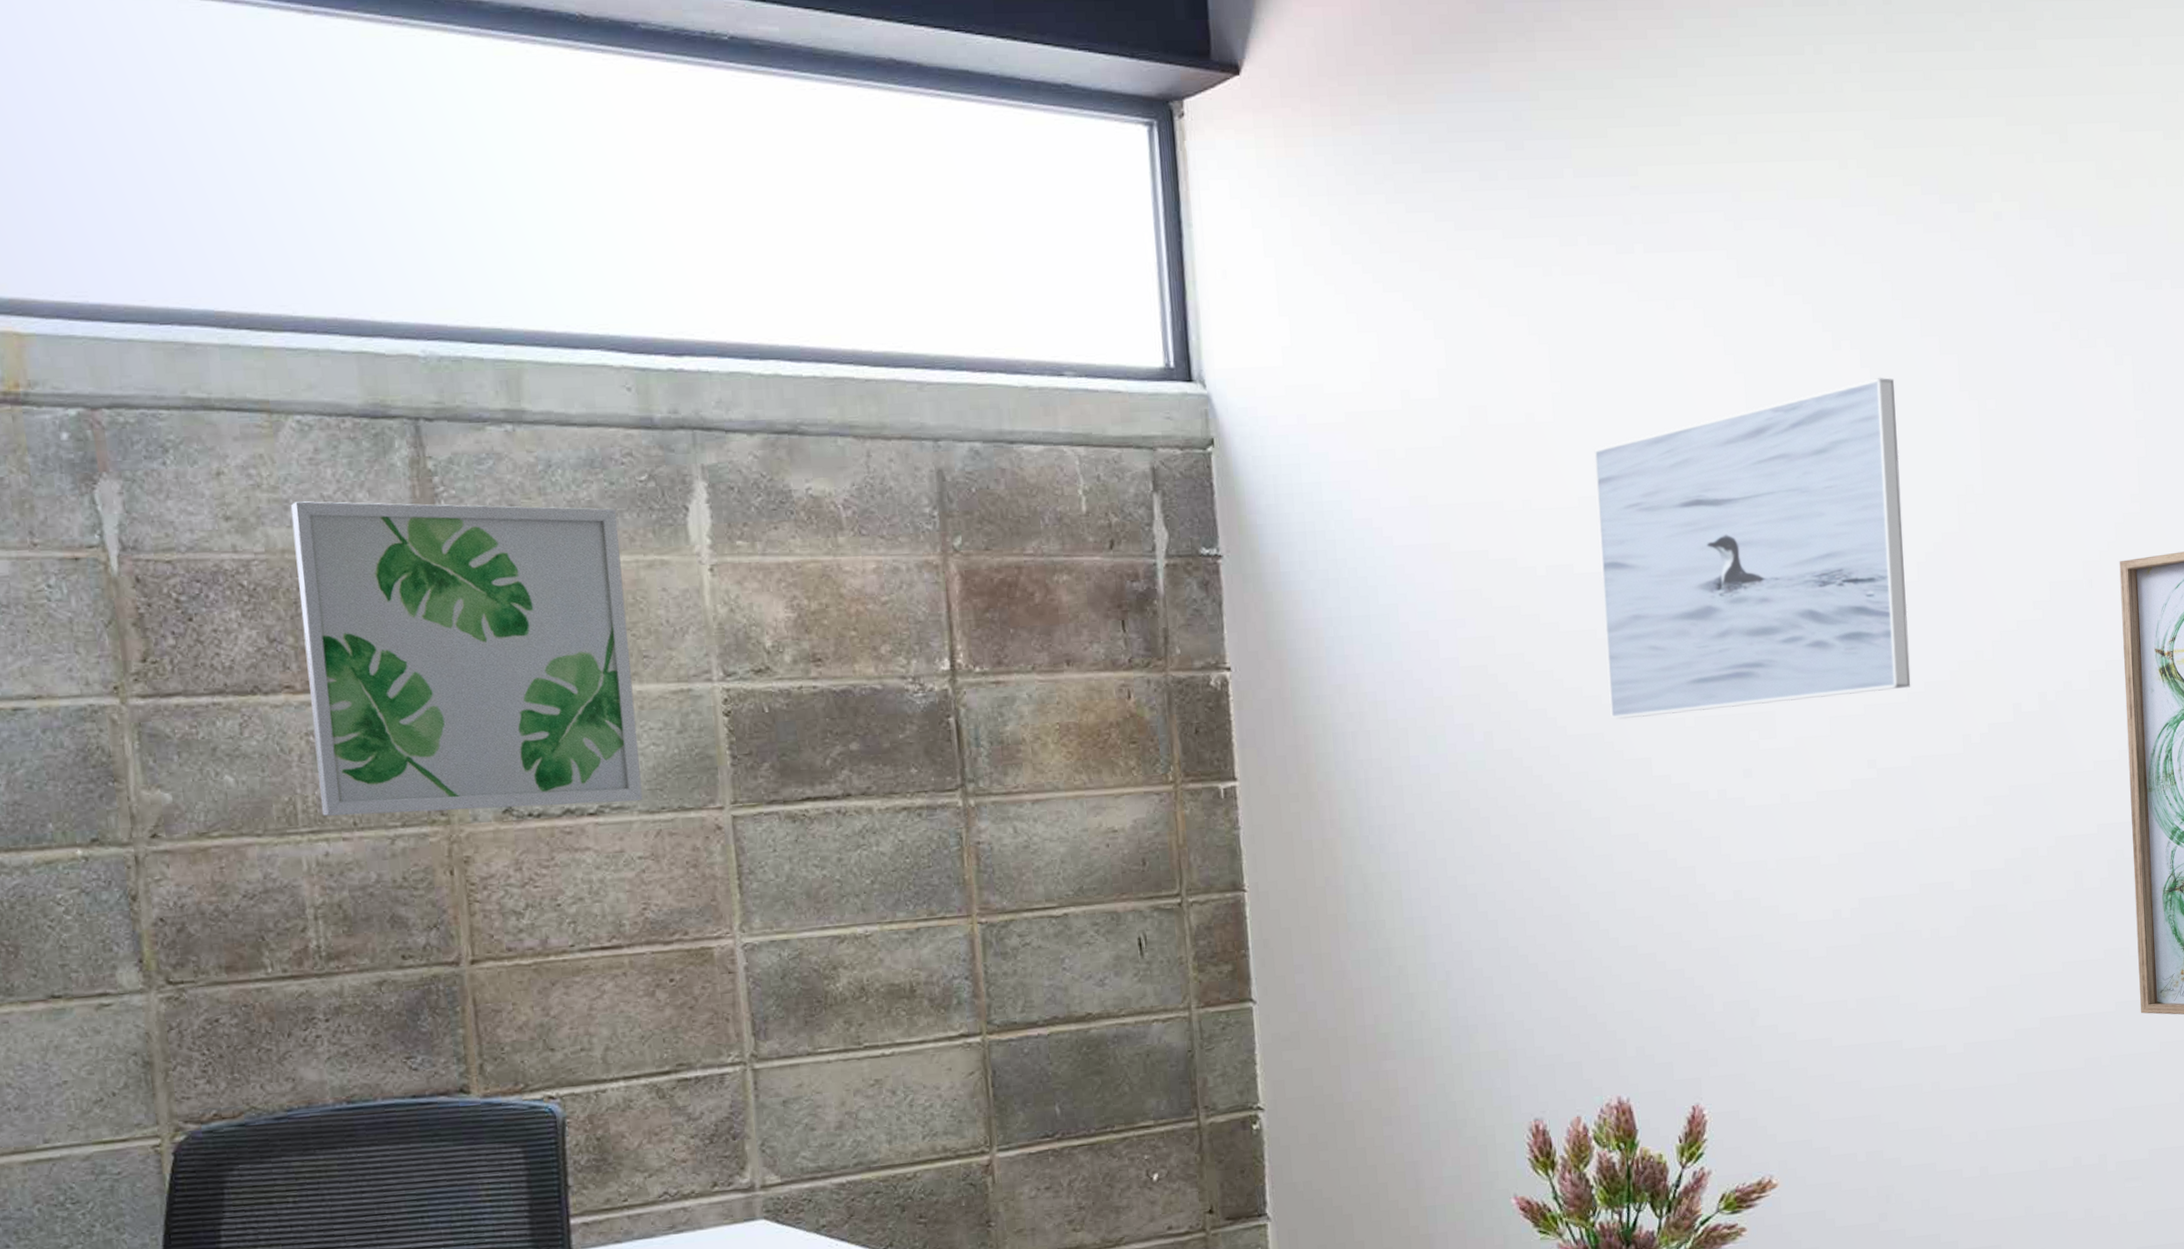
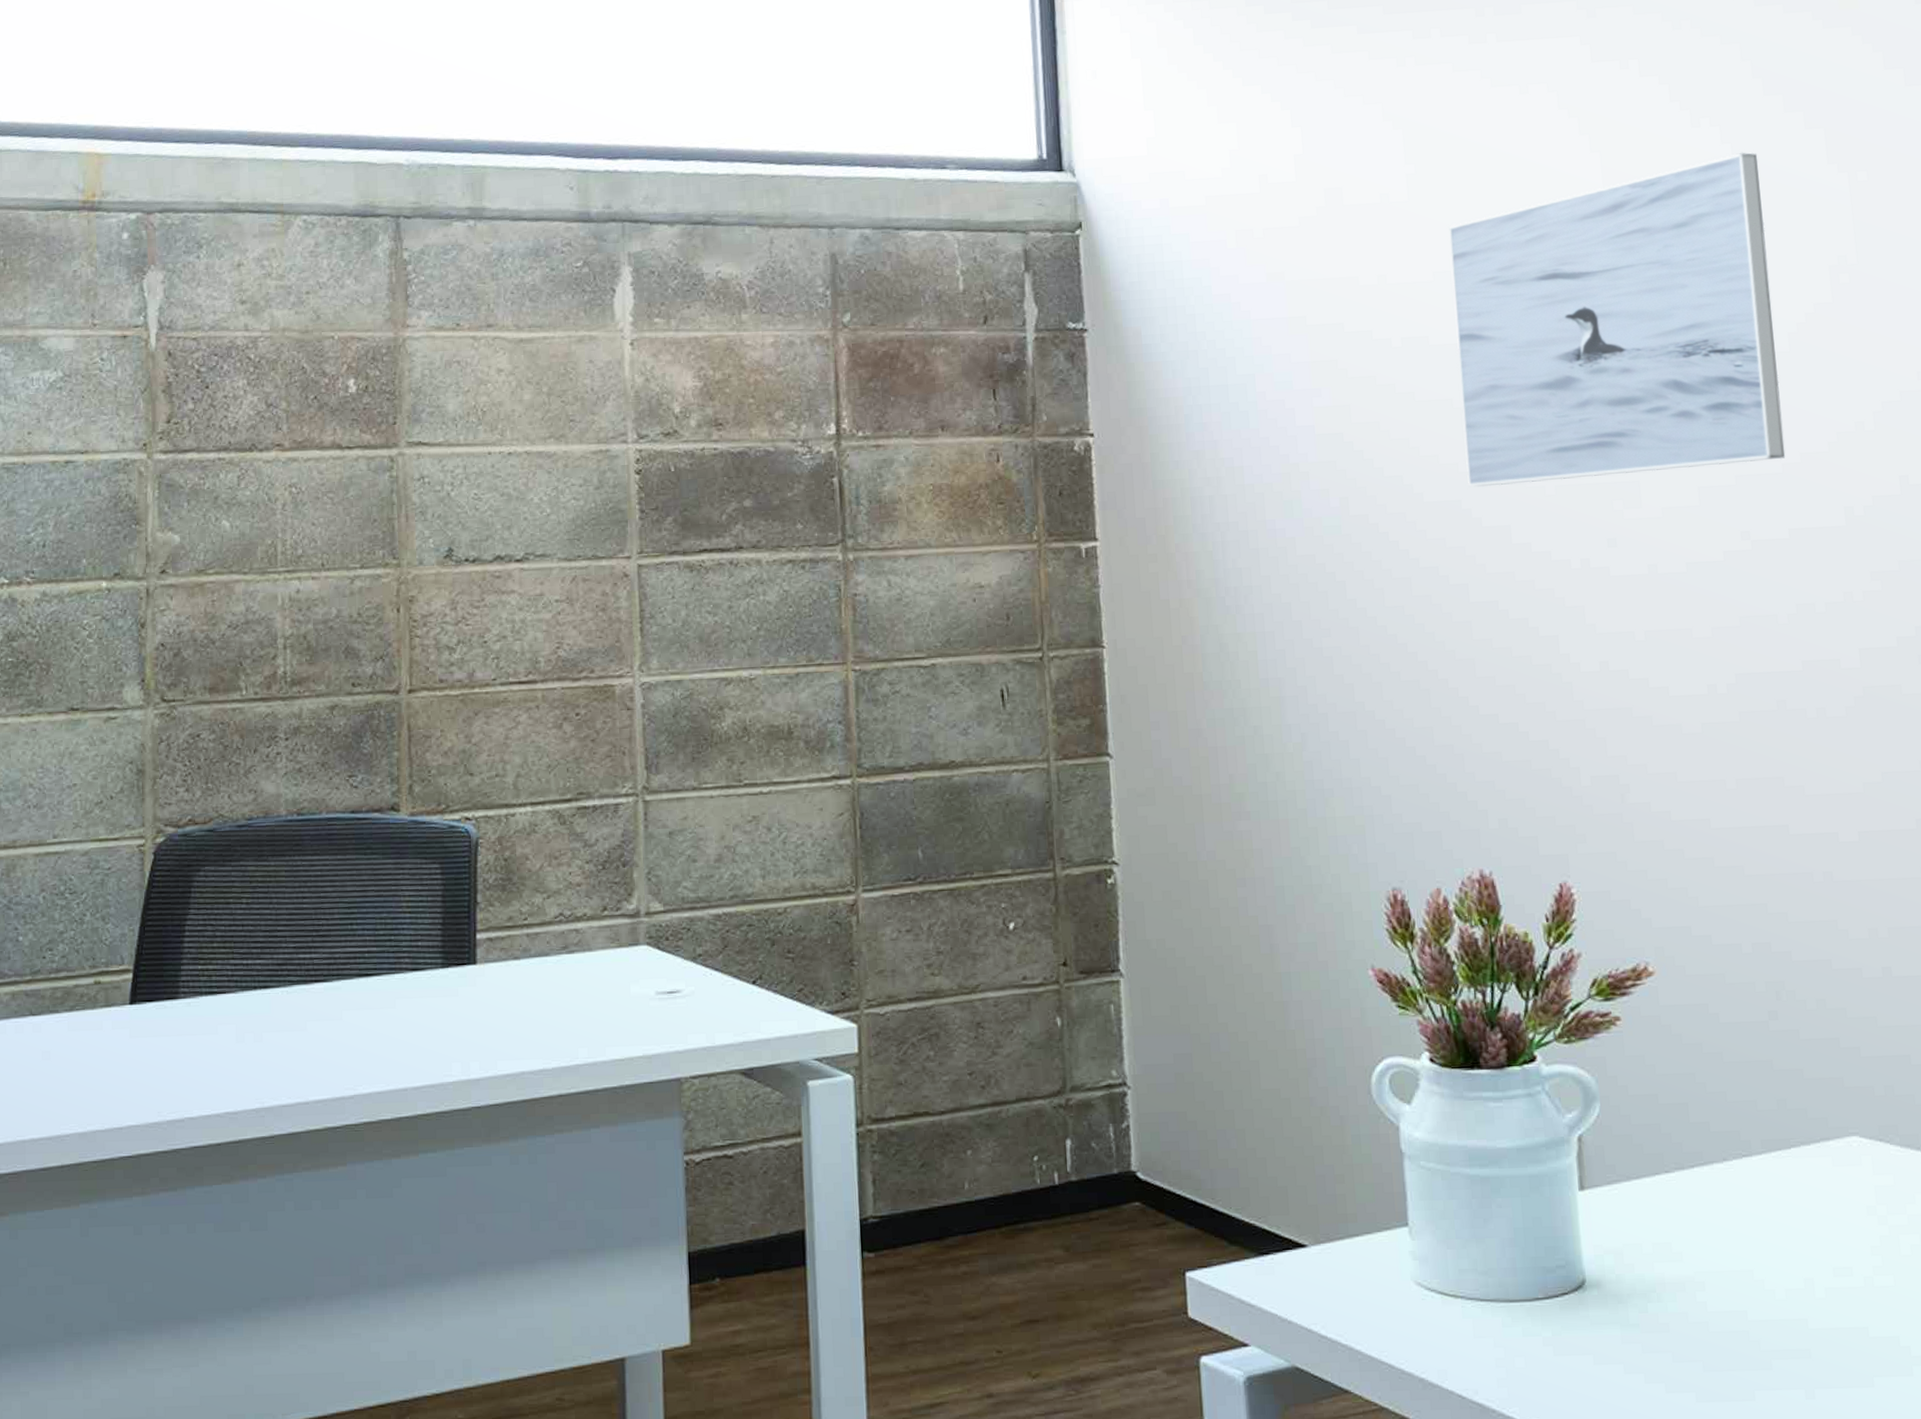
wall art: present [290,501,643,816] -> none [292,287,562,558]

